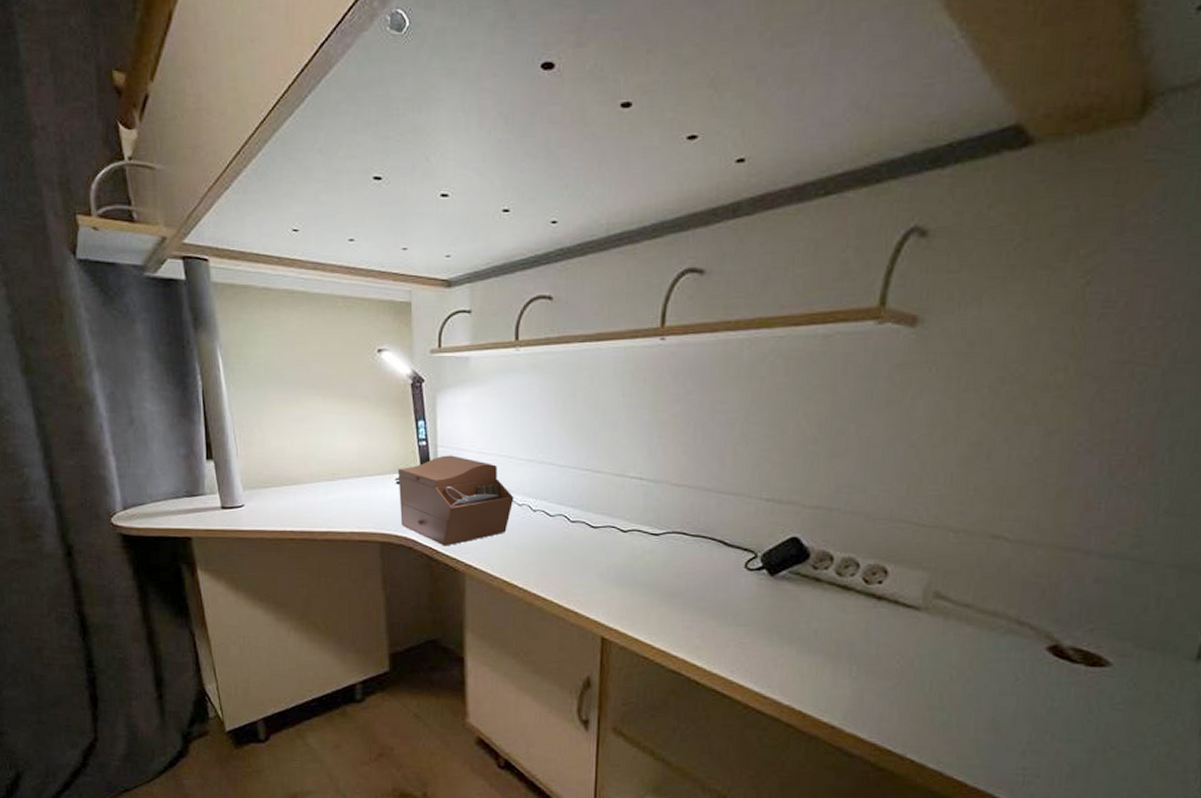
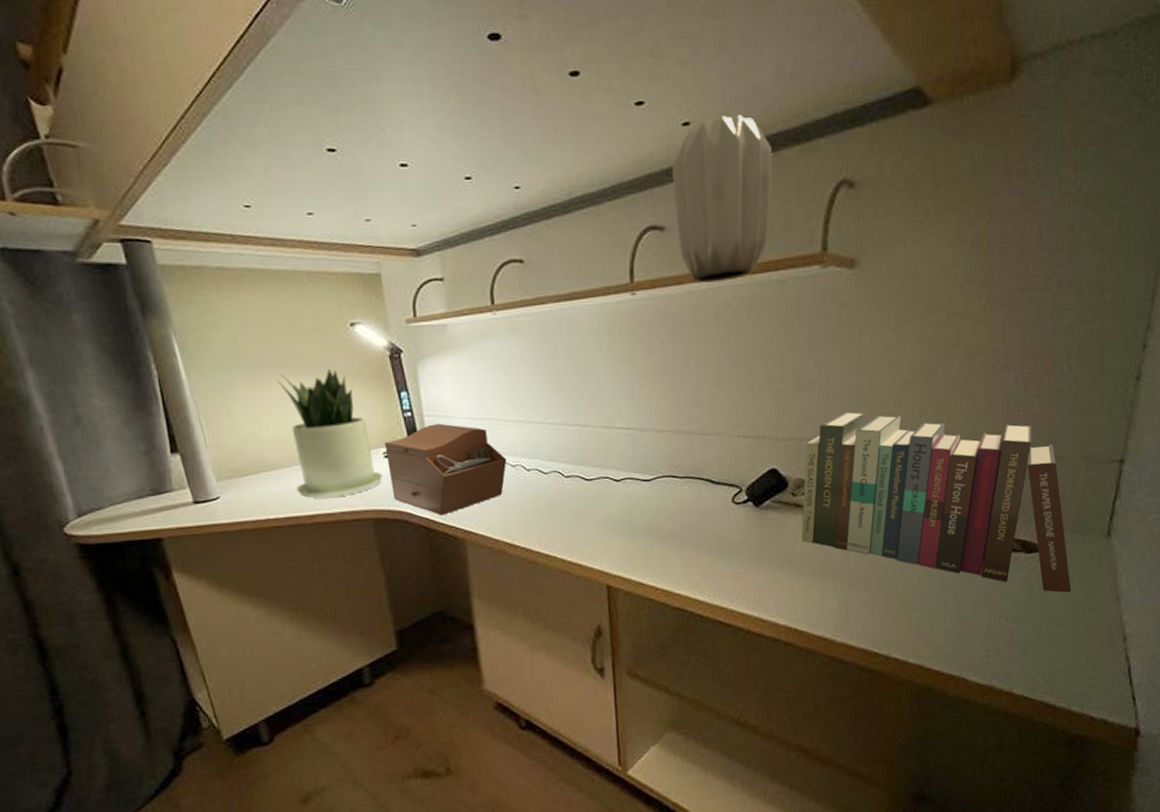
planter: none [306,393,394,517] -> present [277,369,383,499]
vase: none [717,152,834,332] -> present [672,115,772,283]
books: none [817,483,1141,718] -> present [801,411,1072,593]

